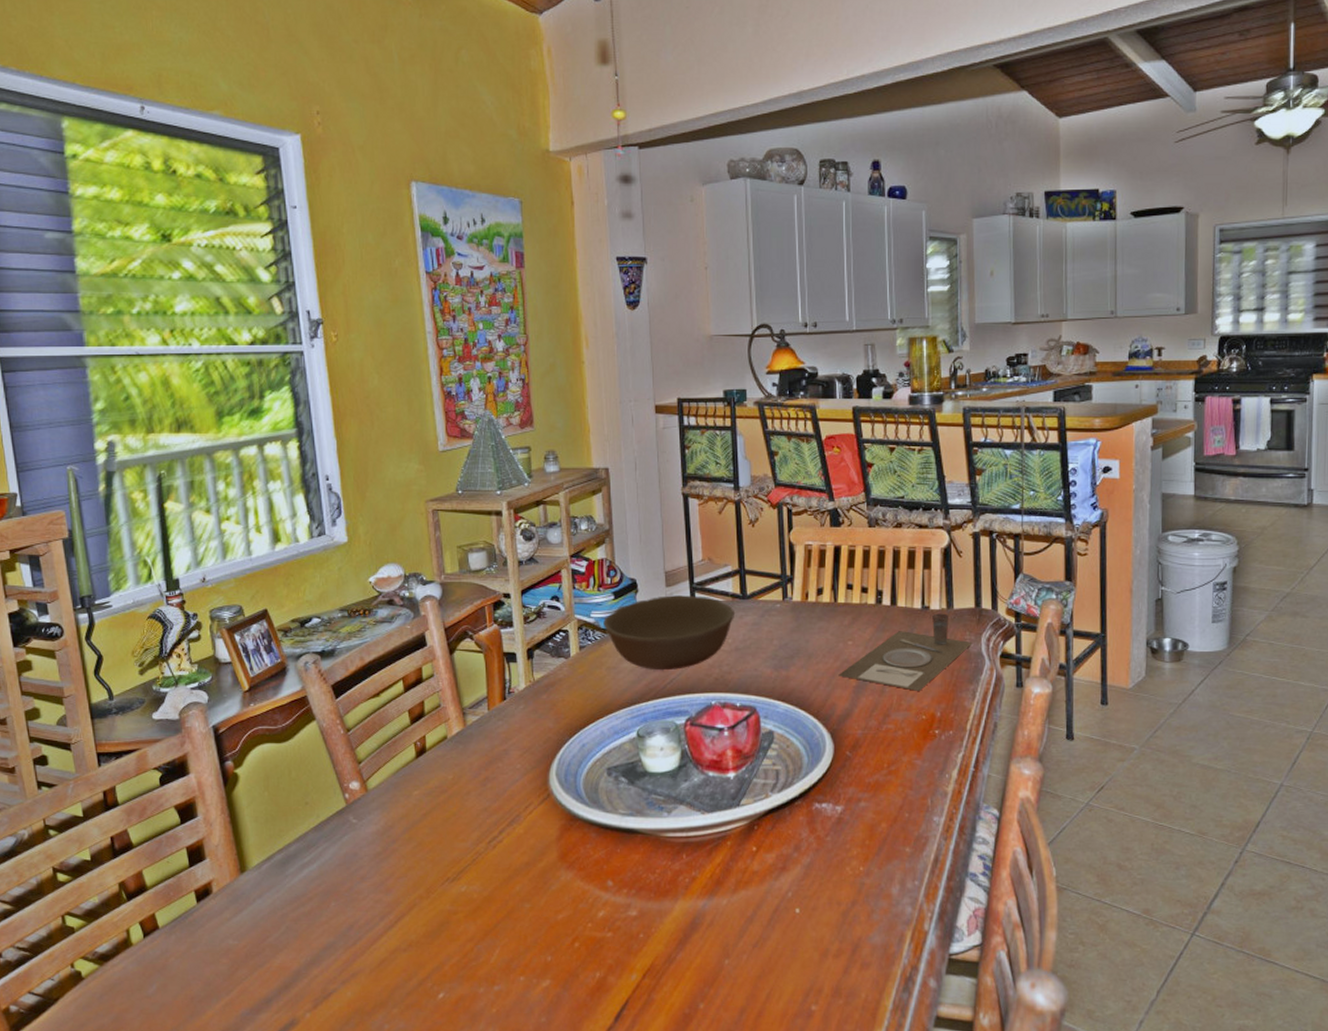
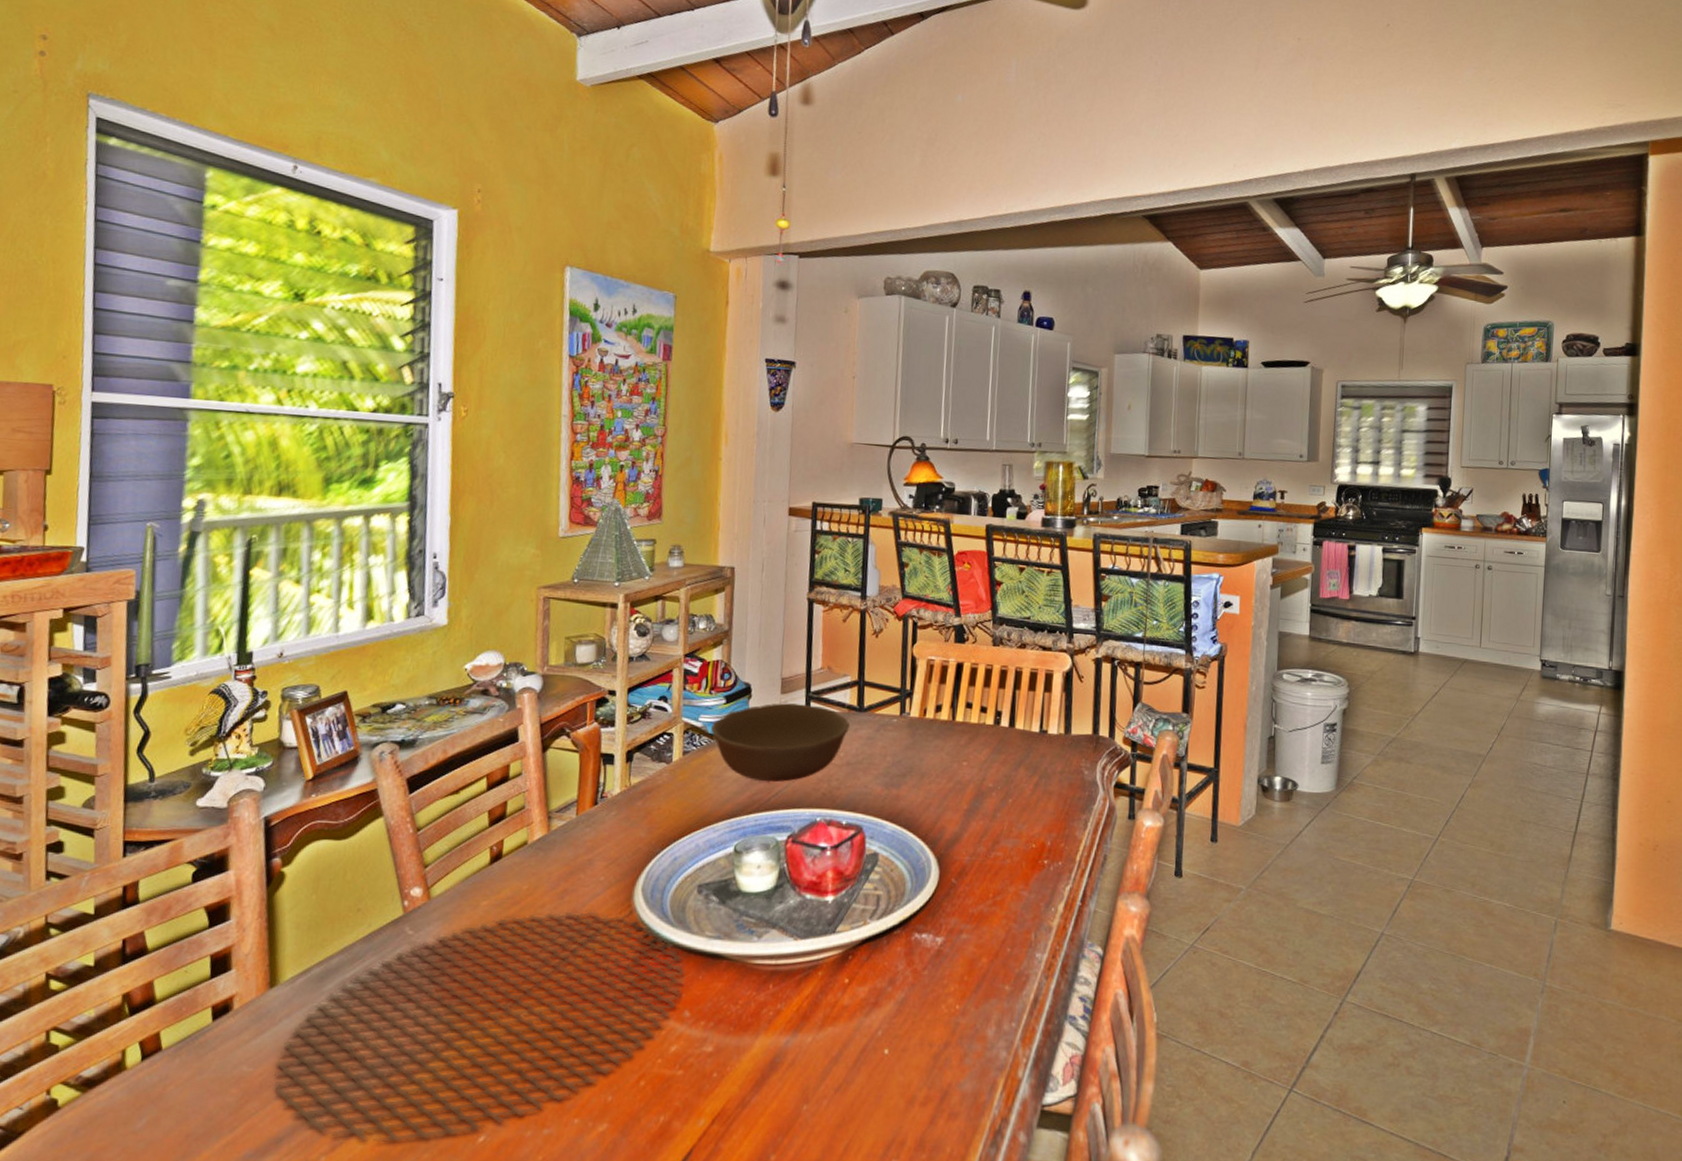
place mat: none [256,796,604,1001] -> present [273,911,685,1144]
place setting: present [838,613,973,691] -> none [950,738,1088,818]

